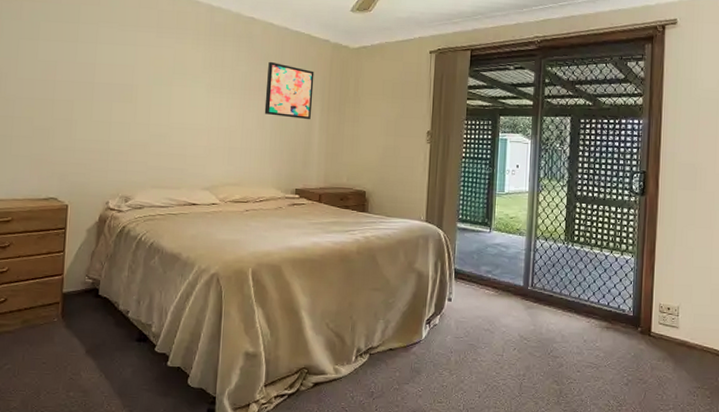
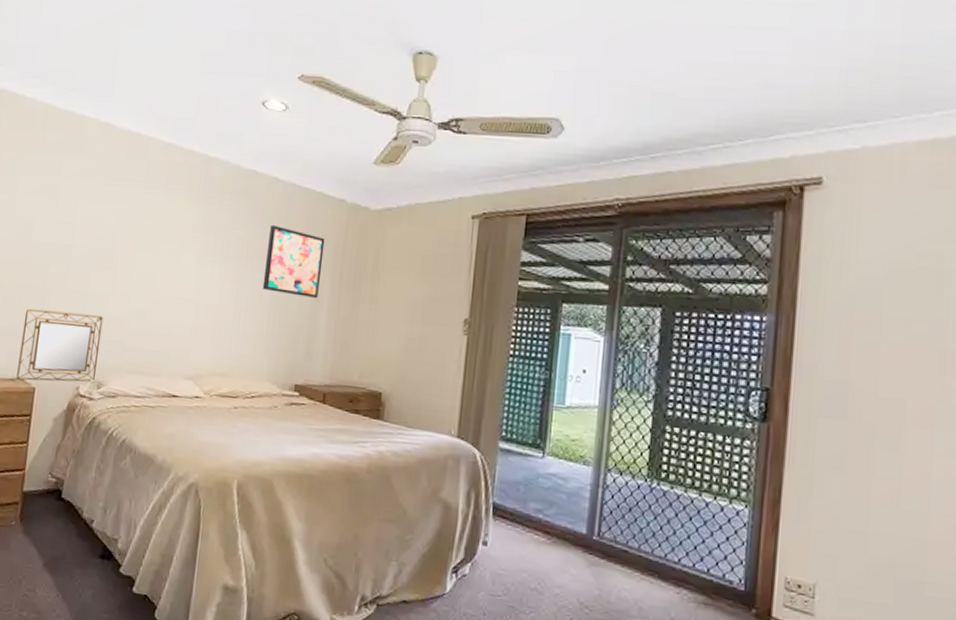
home mirror: none [50,138,127,200] -> present [16,308,104,383]

